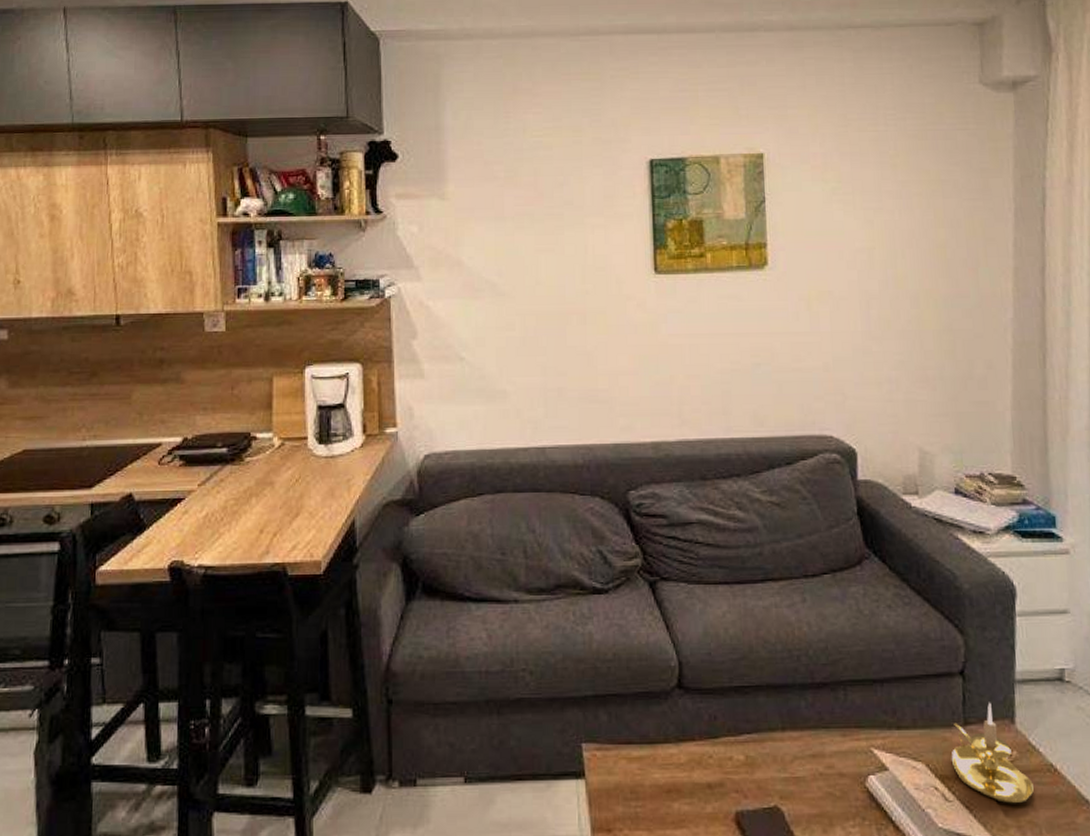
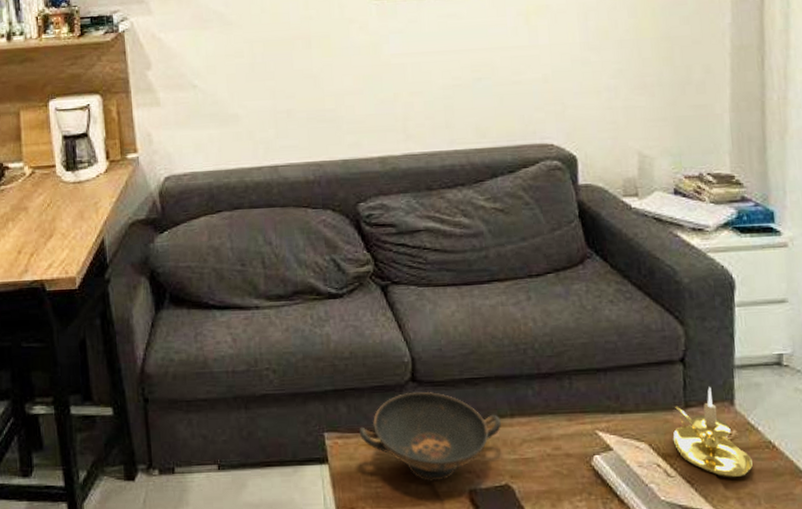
decorative bowl: none [619,699,771,801] -> present [359,391,501,482]

